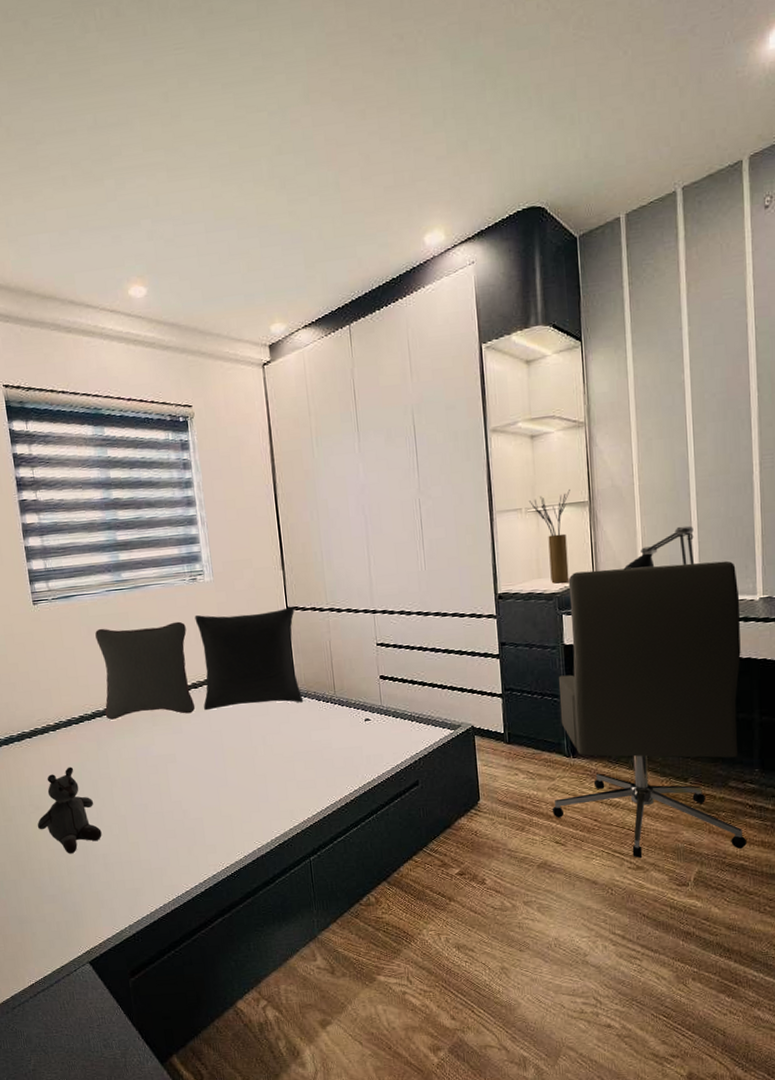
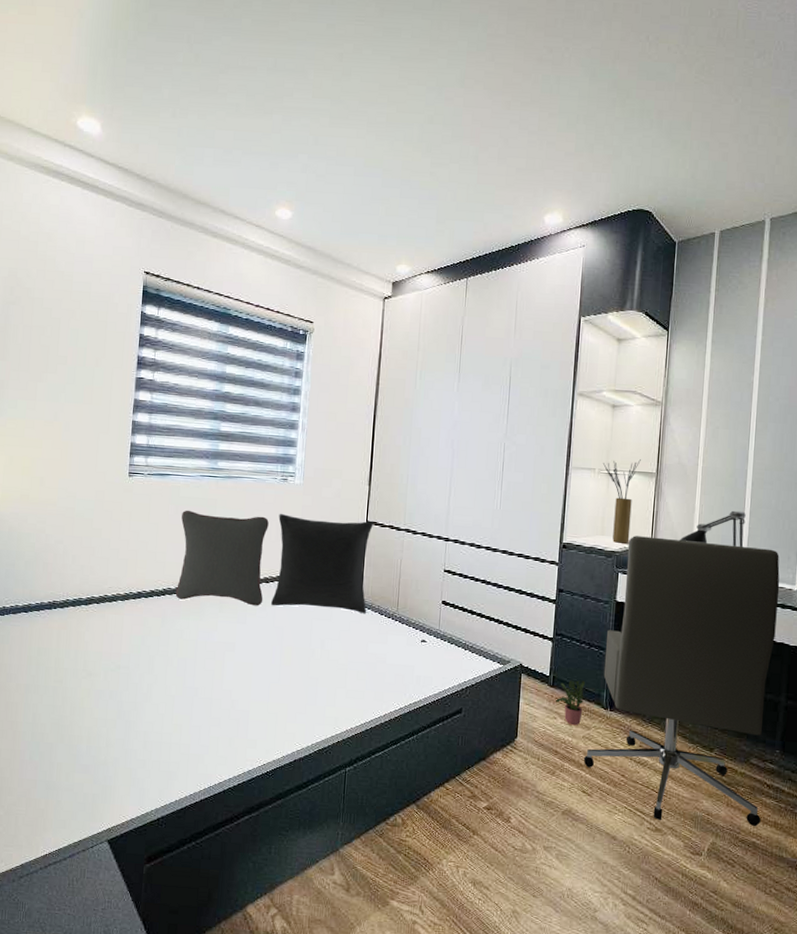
stuffed bear: present [37,767,102,854] -> none [85,638,148,726]
potted plant: none [514,732,545,778] -> present [556,680,585,725]

